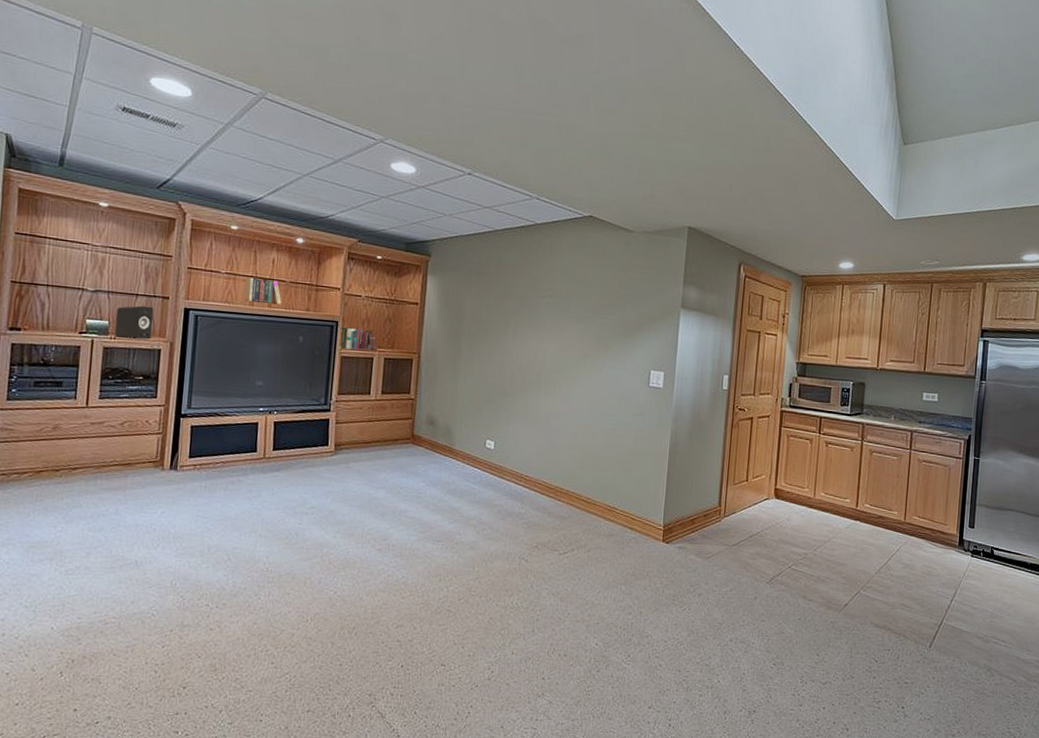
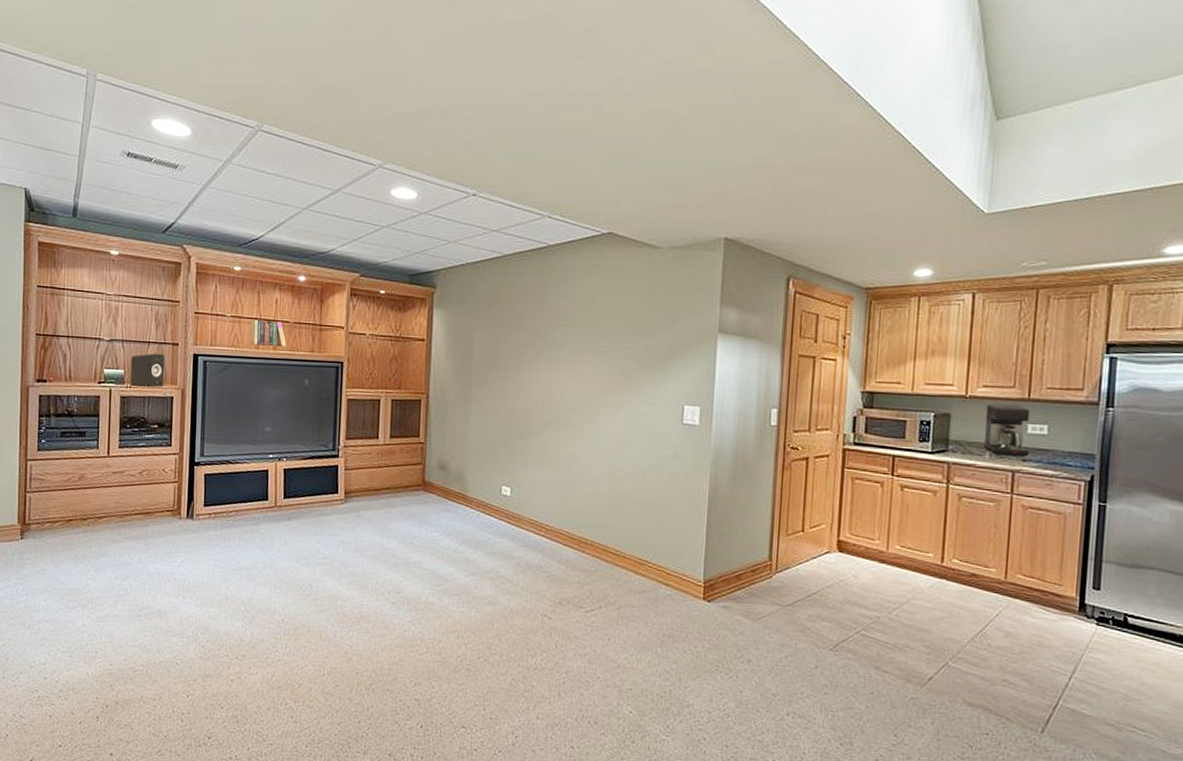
books: present [339,327,378,351] -> none [345,367,385,393]
coffee maker: none [890,375,925,419] -> present [983,404,1030,456]

